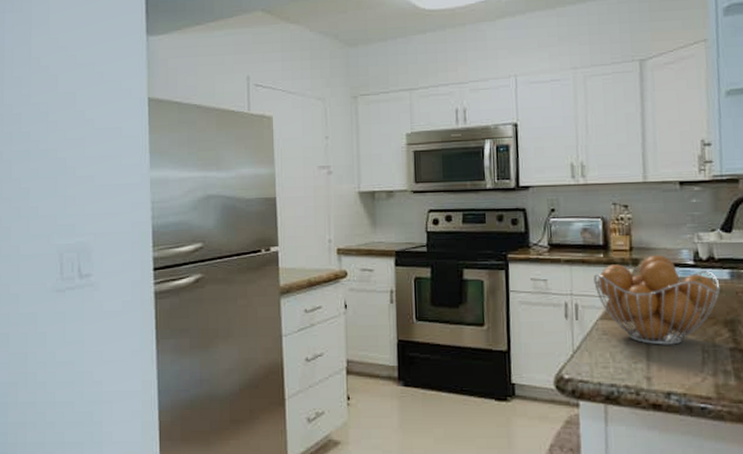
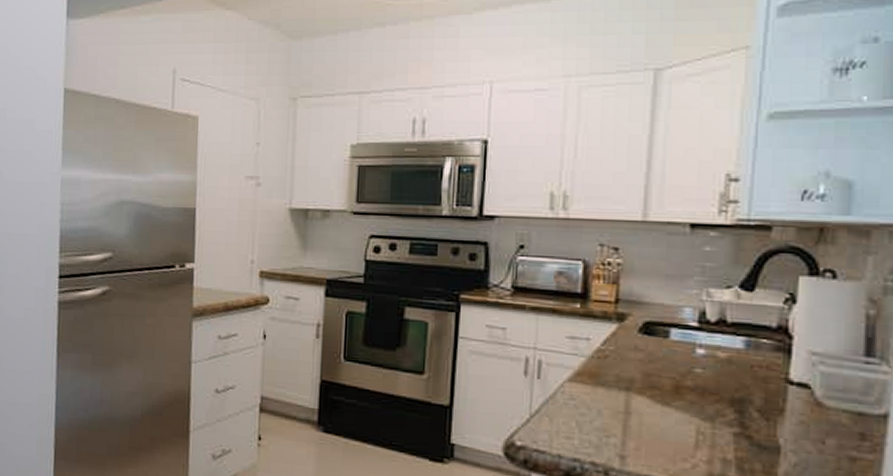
fruit basket: present [594,255,721,345] -> none [565,311,730,421]

